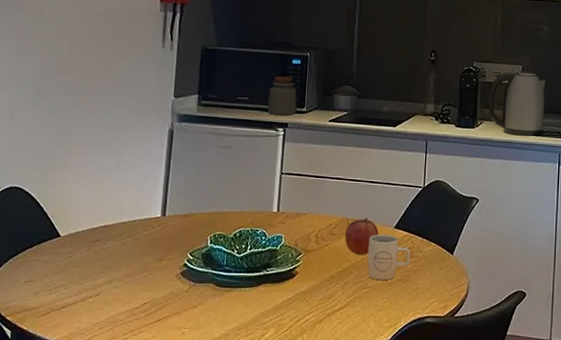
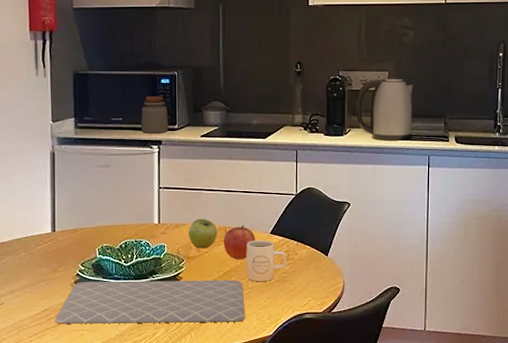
placemat: none [155,272,363,324] -> present [55,279,245,324]
fruit: none [308,208,339,241] -> present [188,219,217,249]

